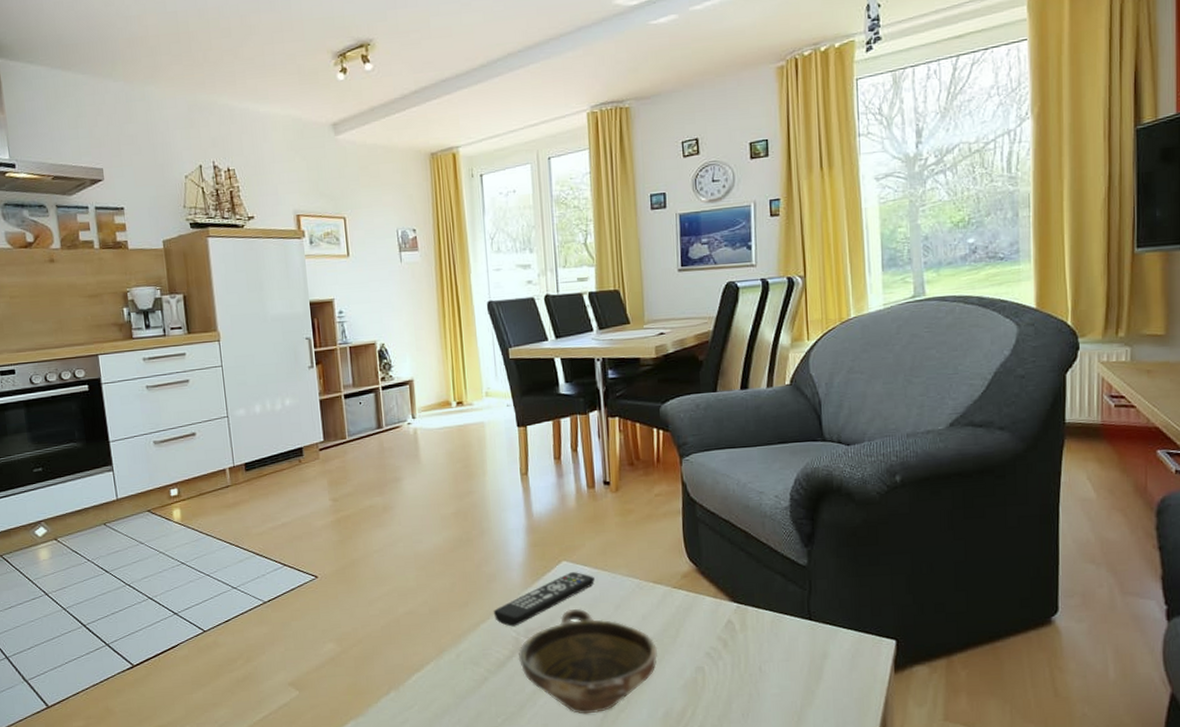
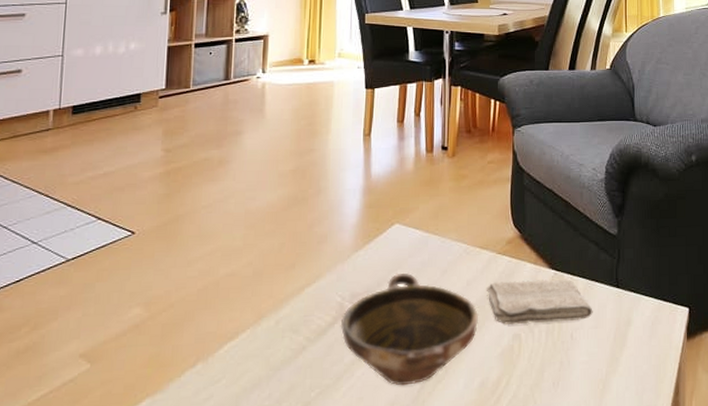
remote control: present [493,572,595,627] -> none [320,235,425,291]
washcloth: none [664,612,783,658] -> present [487,279,593,325]

